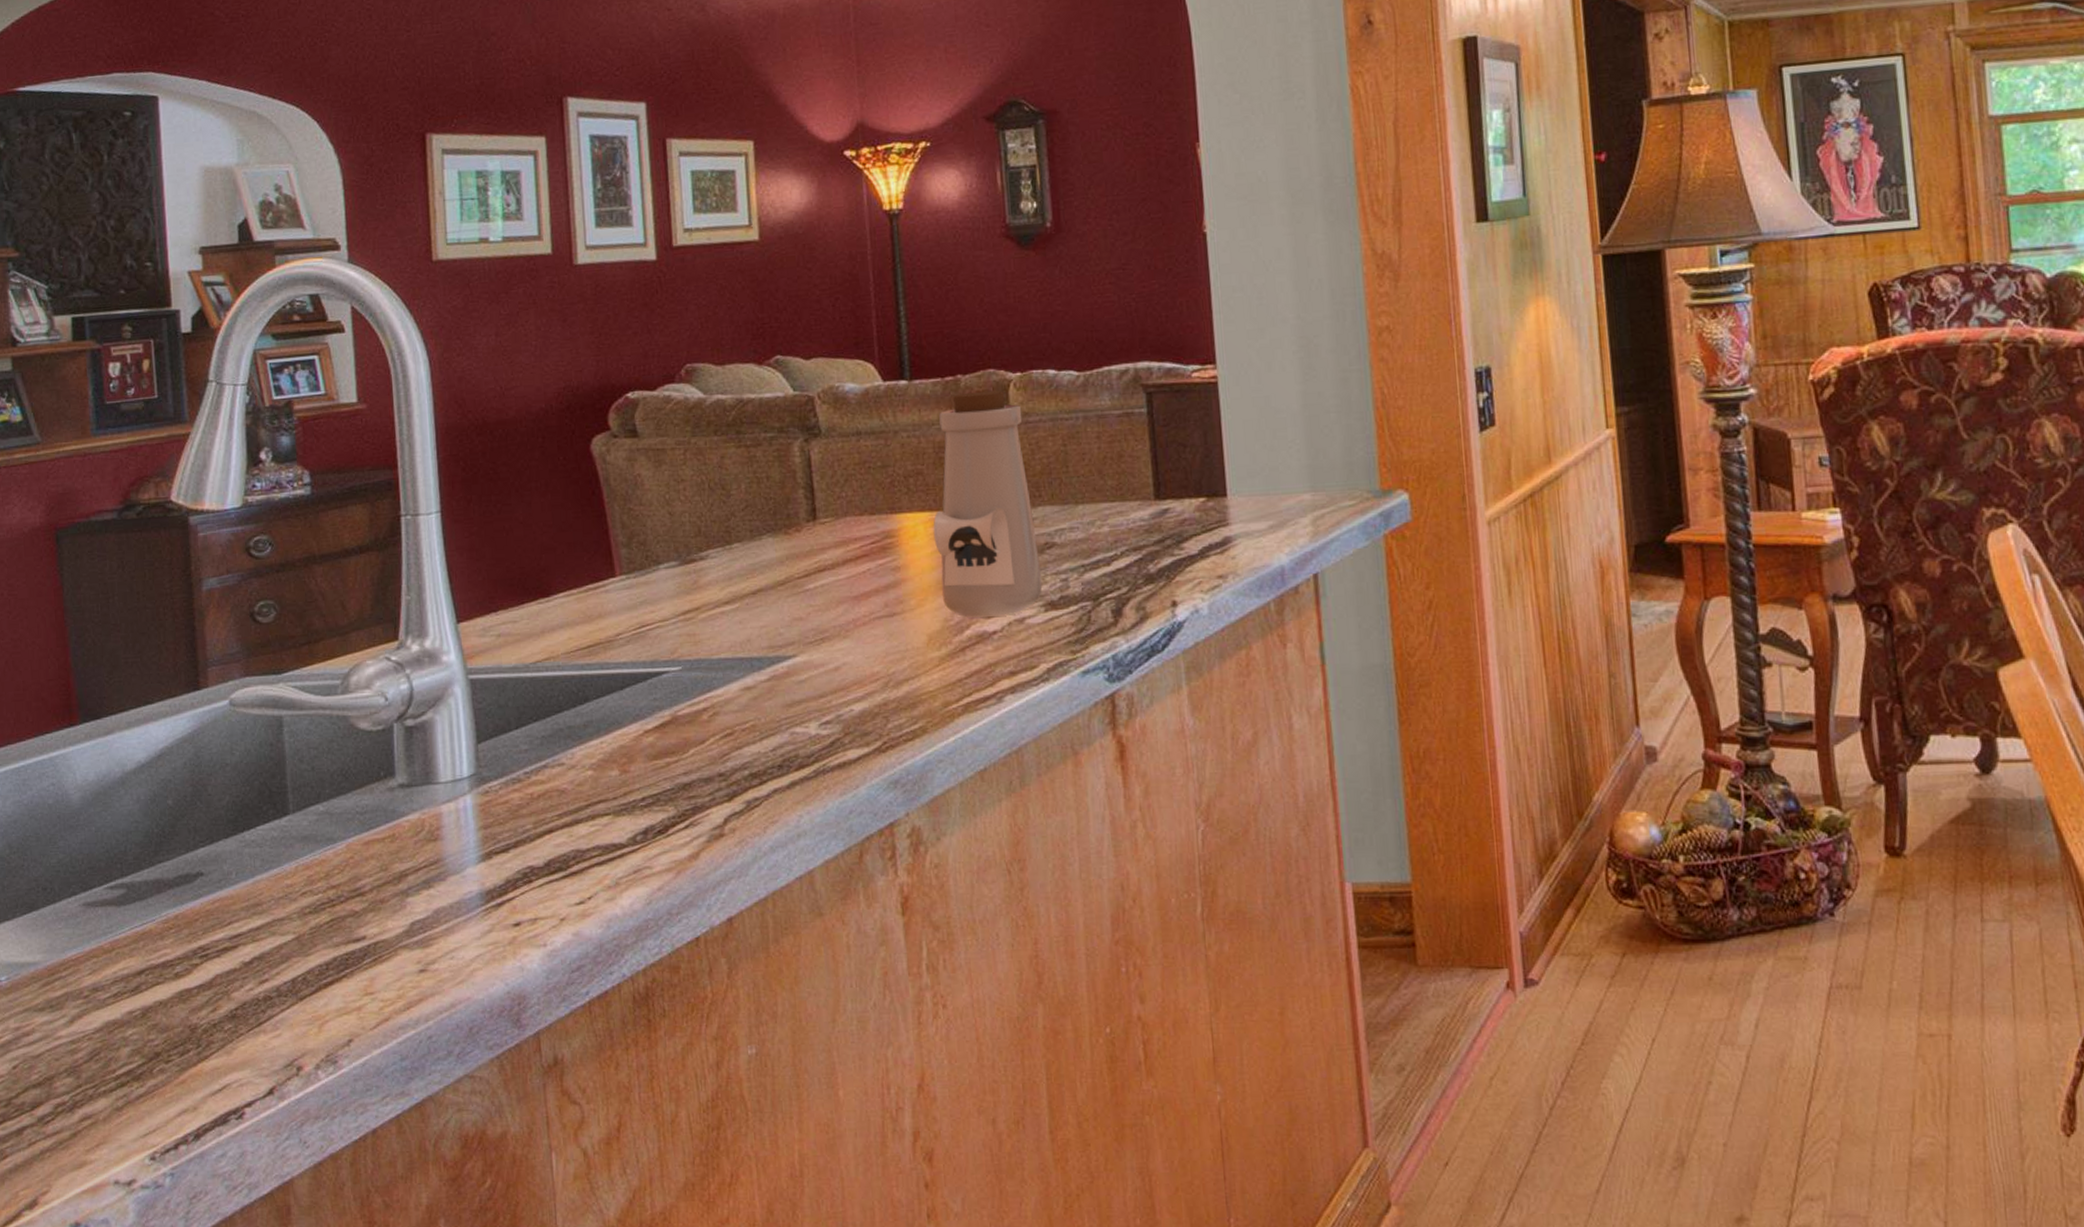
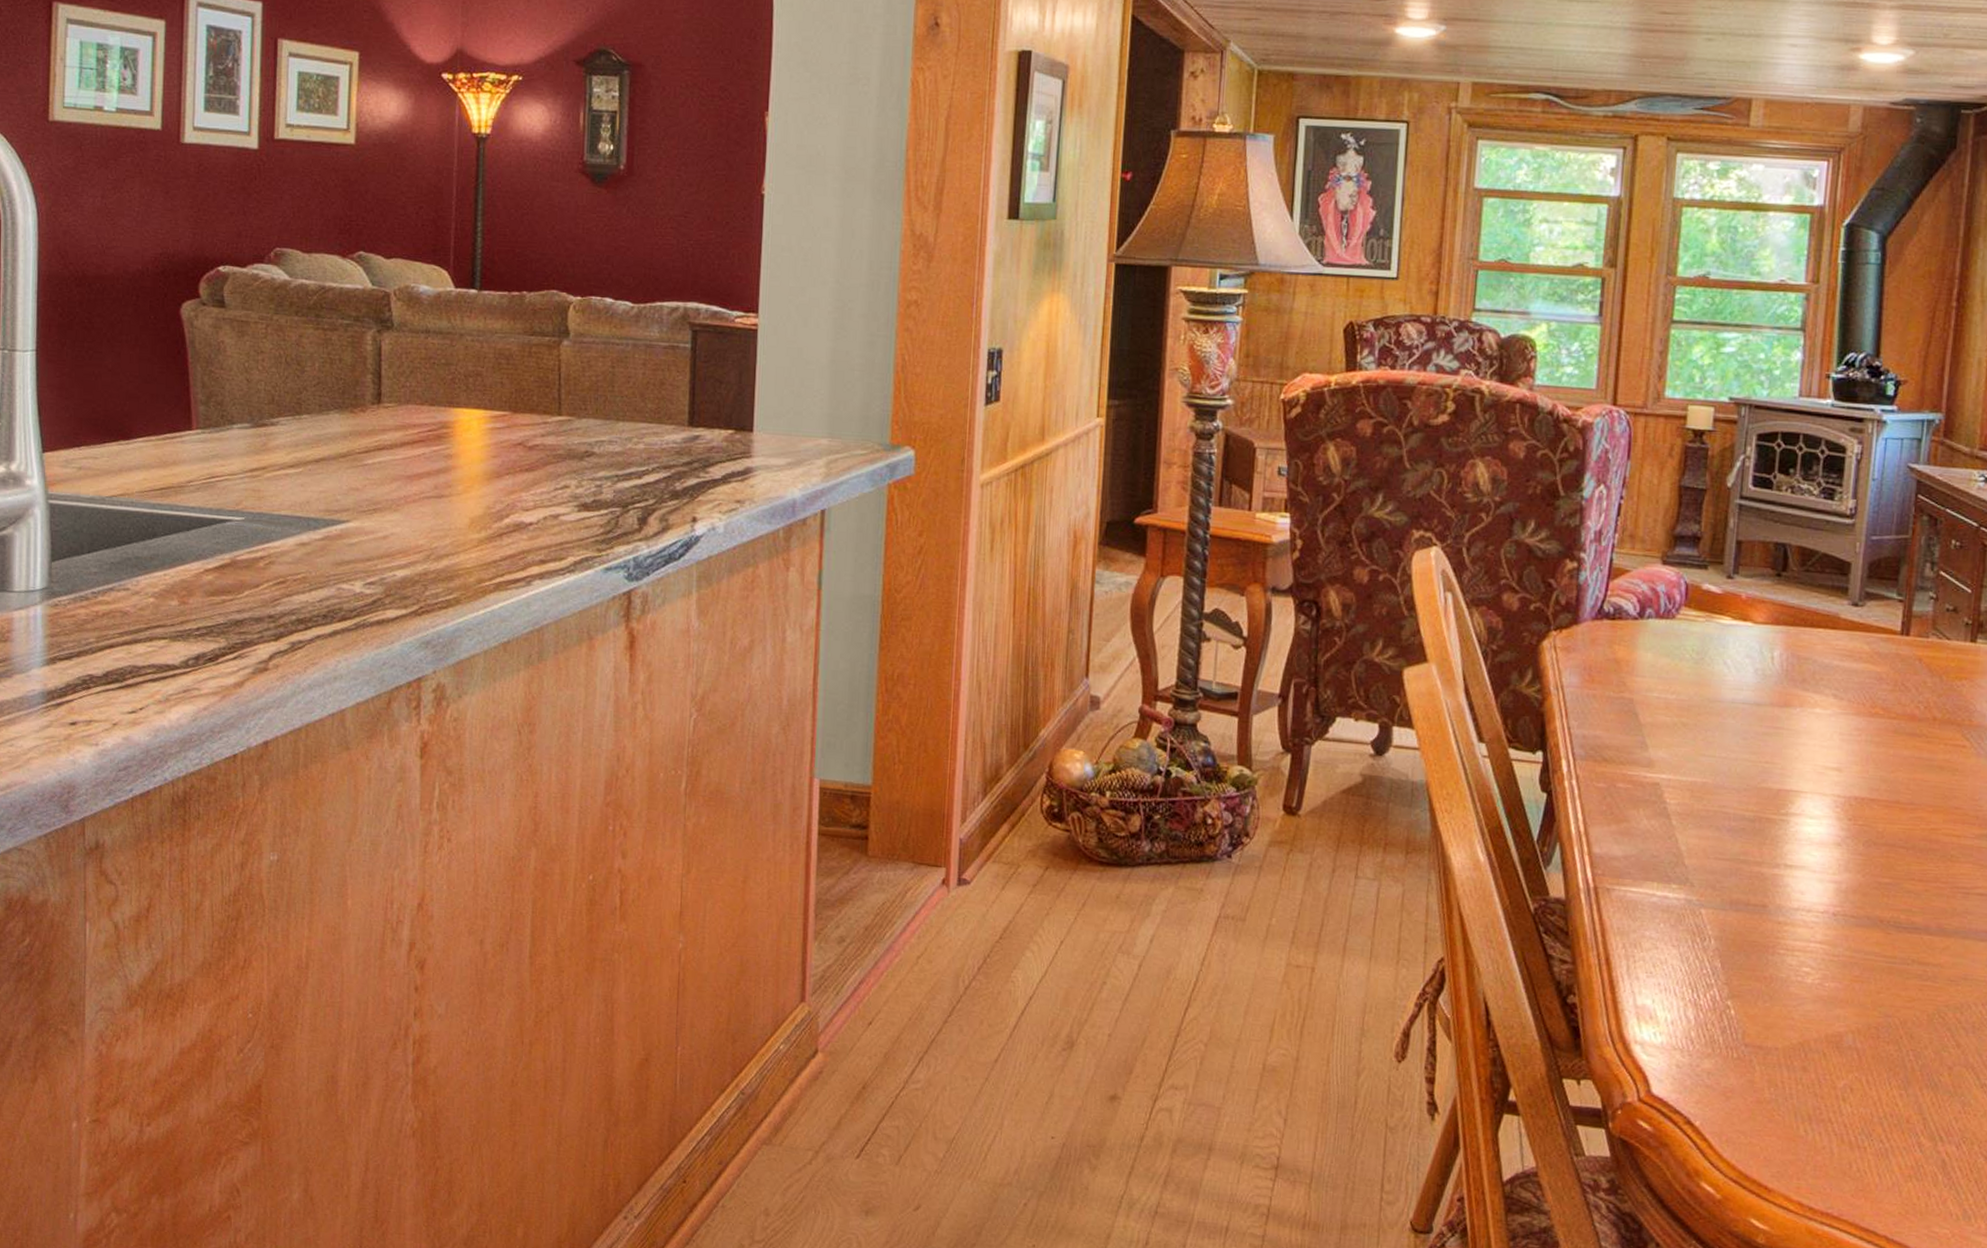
bottle: present [933,390,1043,618] -> none [485,308,579,511]

